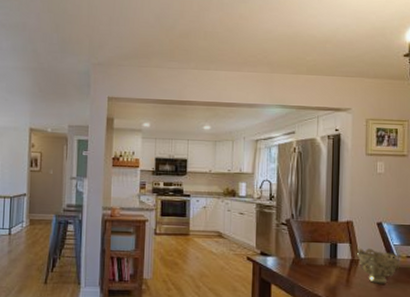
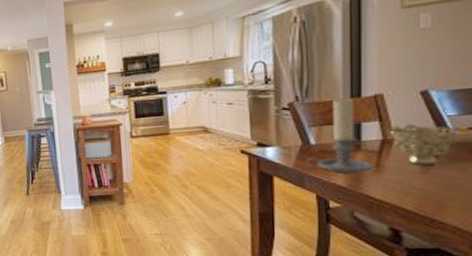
candle holder: none [296,220,346,287] -> present [305,98,375,174]

